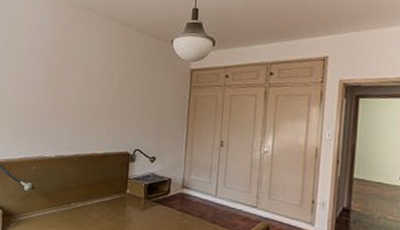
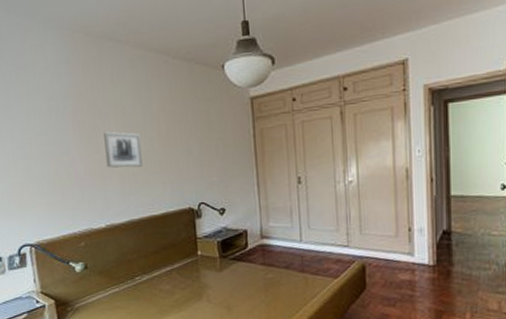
wall art: none [65,80,97,112] -> present [103,131,143,168]

